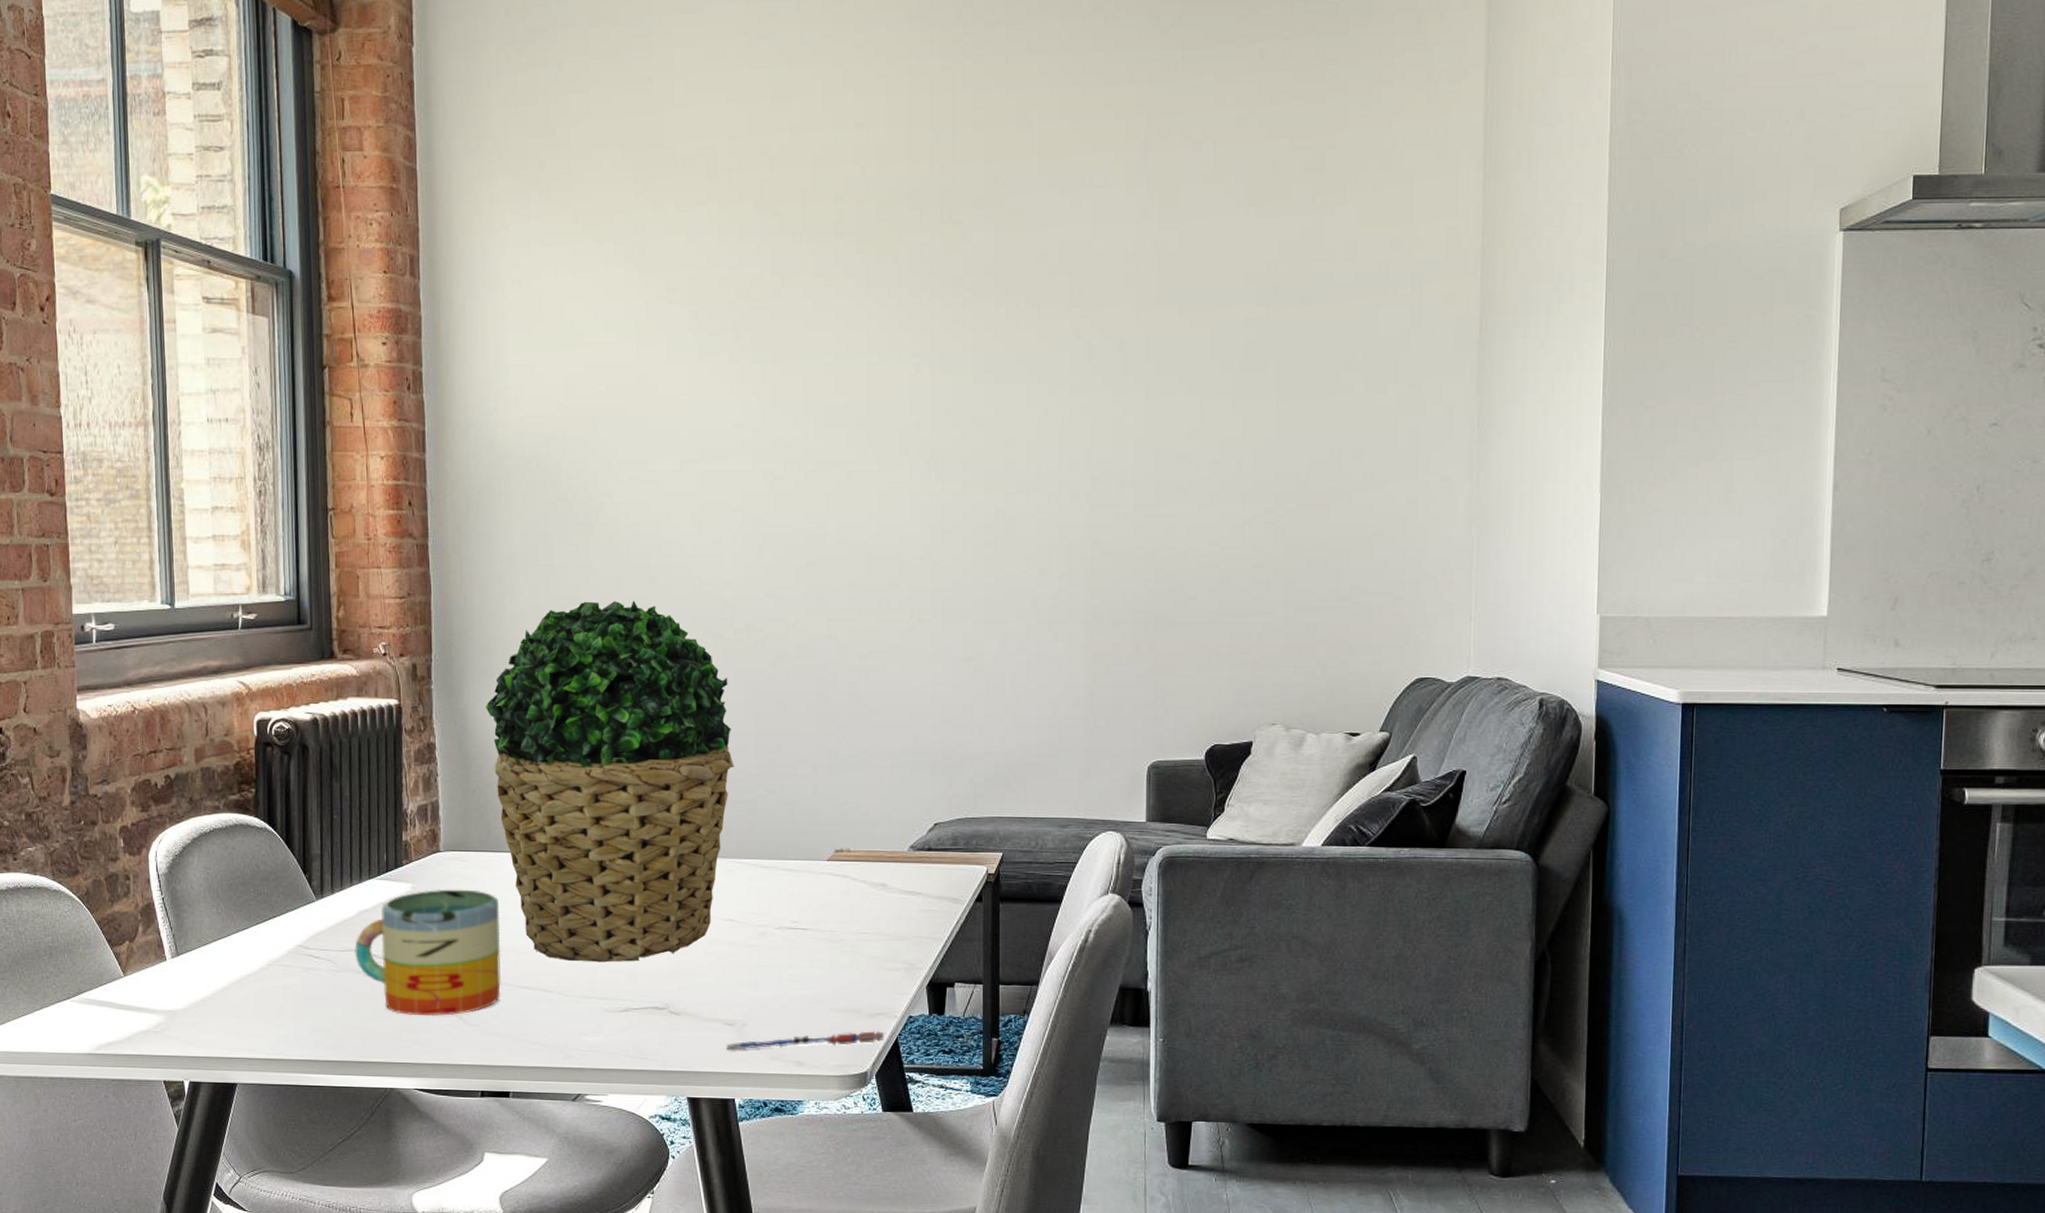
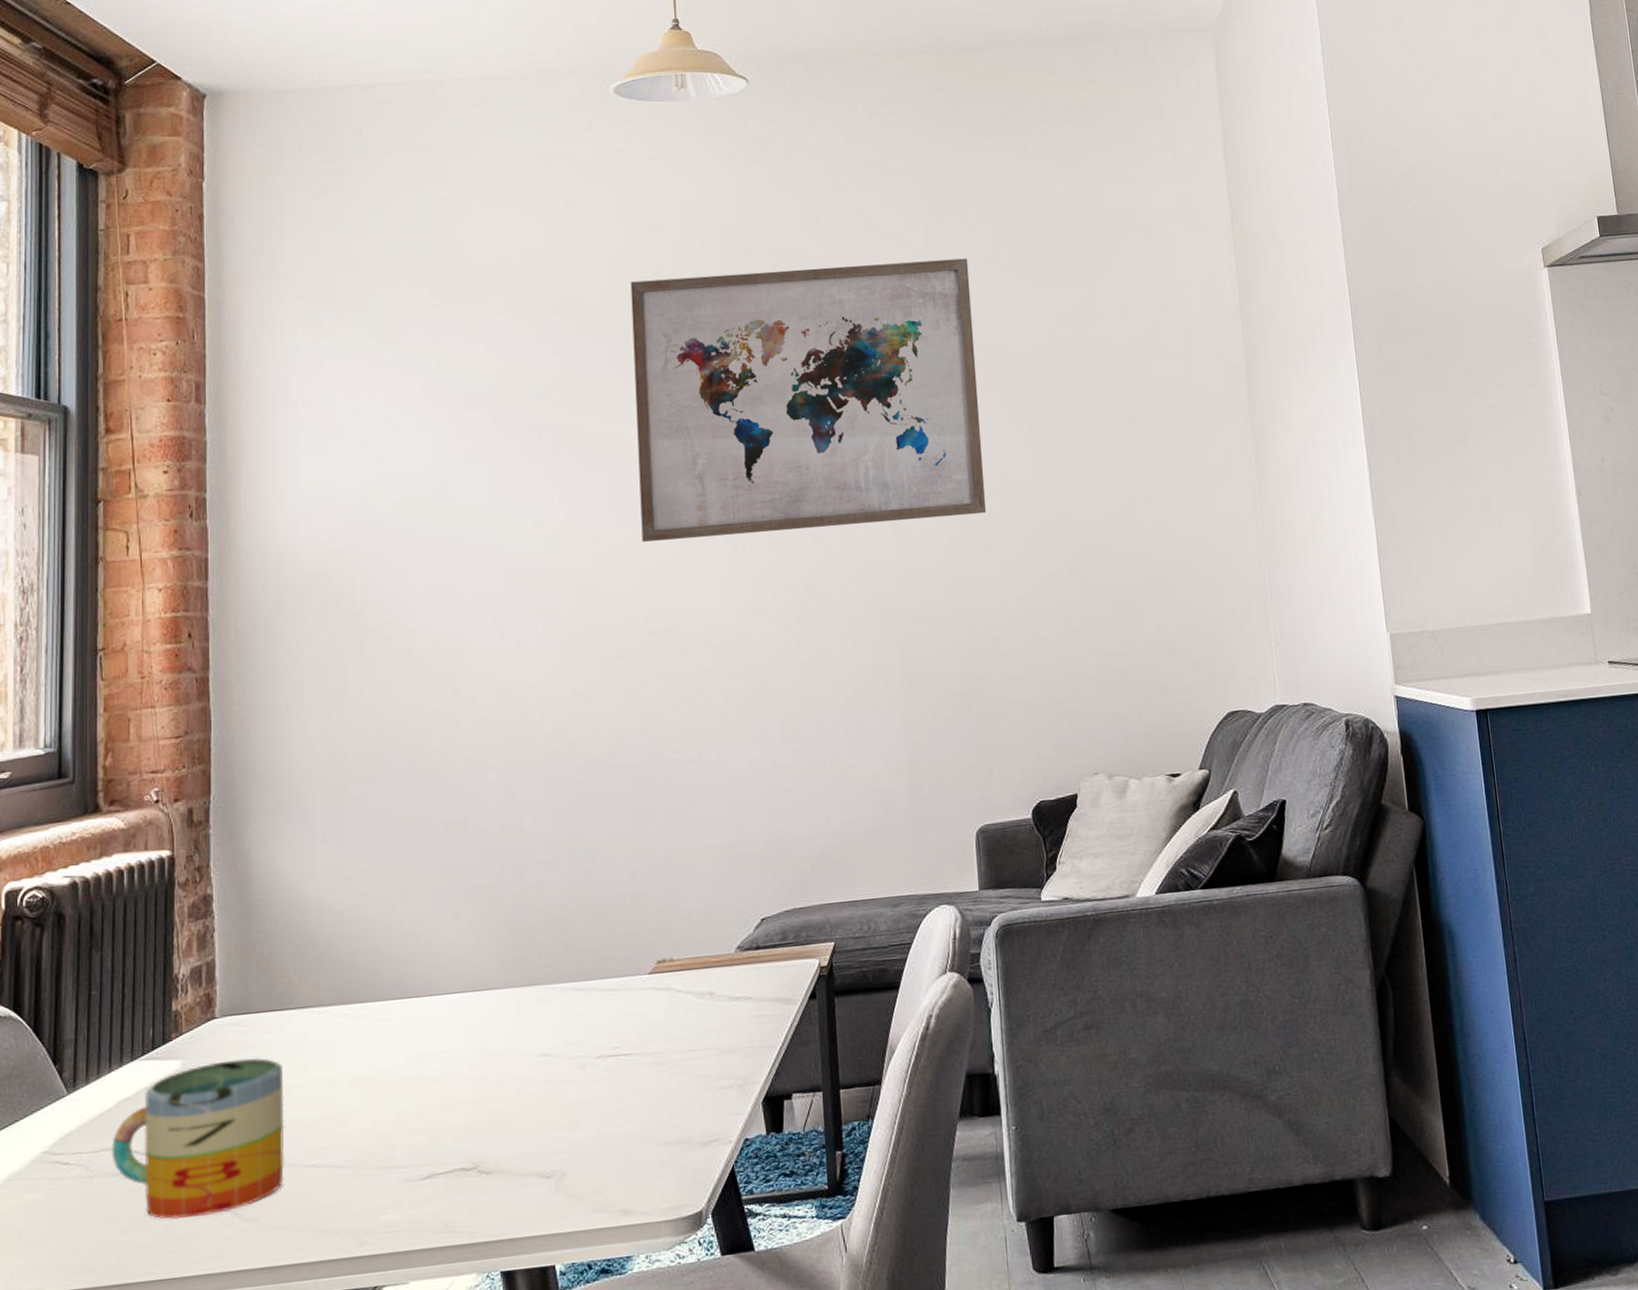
potted plant: present [485,600,734,963] -> none [269,714,545,1128]
pen: present [726,1031,885,1050] -> none [544,1161,720,1208]
wall art: none [834,178,1188,453] -> present [630,258,987,542]

